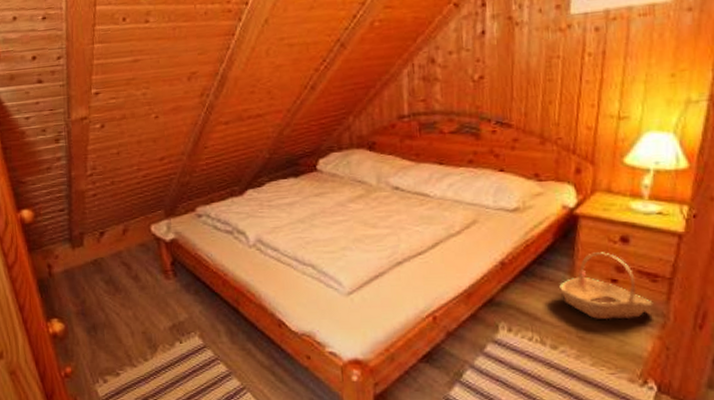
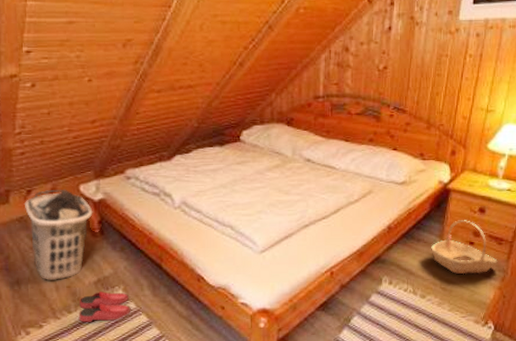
clothes hamper: none [97,229,165,325] -> present [24,189,93,280]
slippers: none [155,338,209,371] -> present [79,291,131,322]

